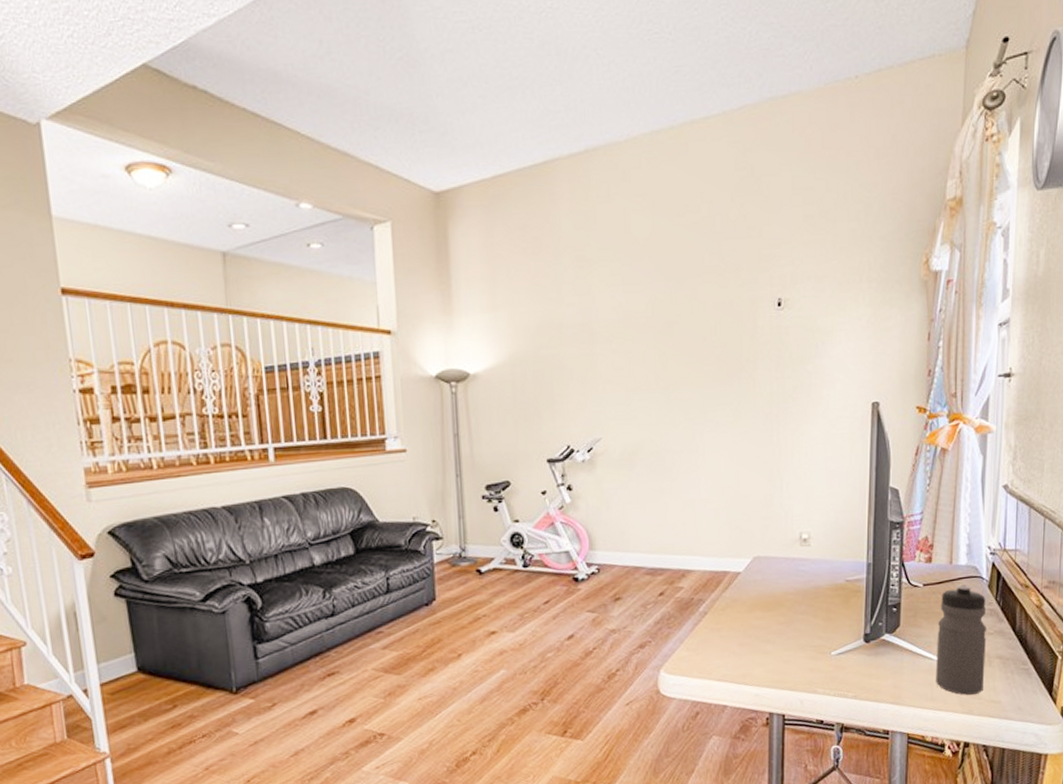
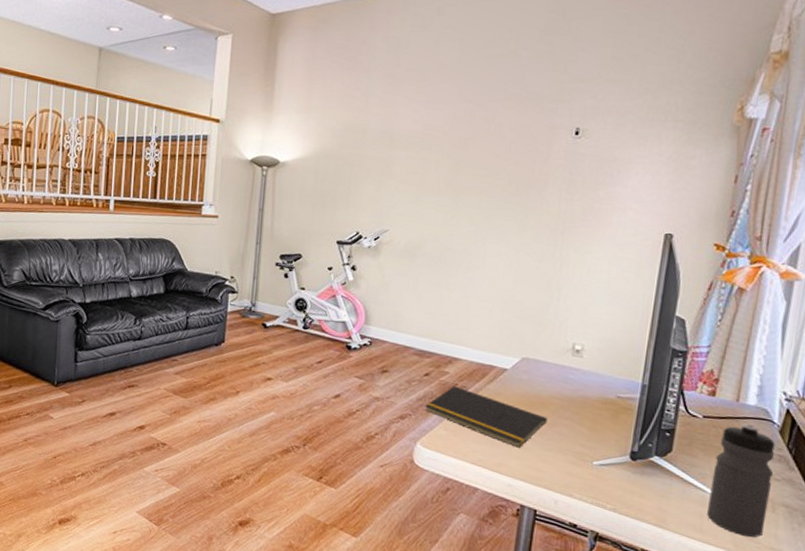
notepad: none [663,600,784,654] -> present [424,386,548,448]

